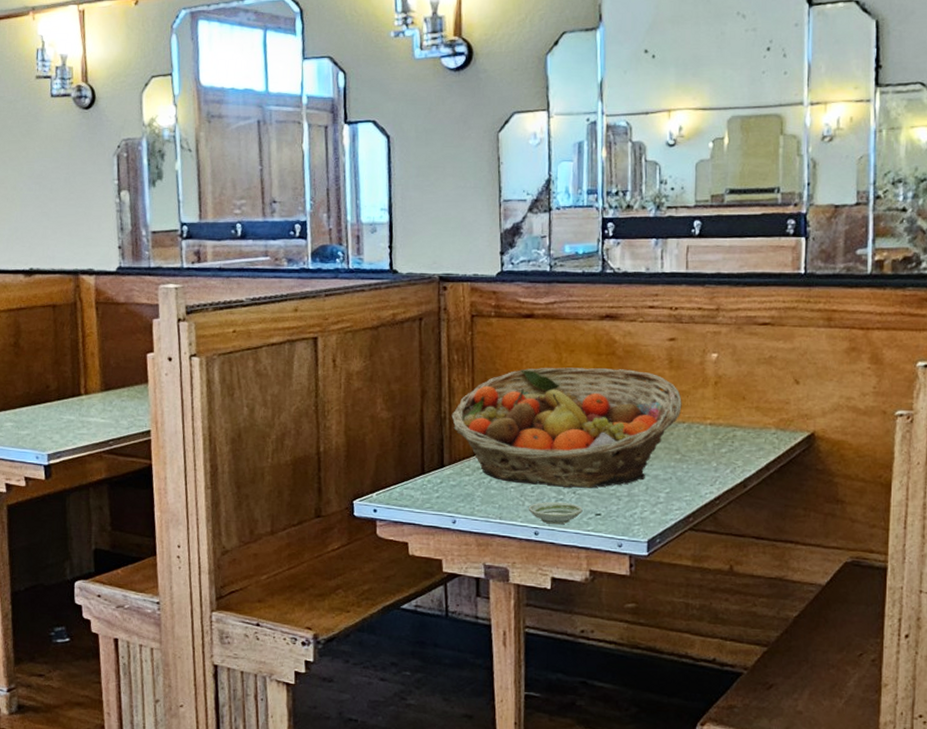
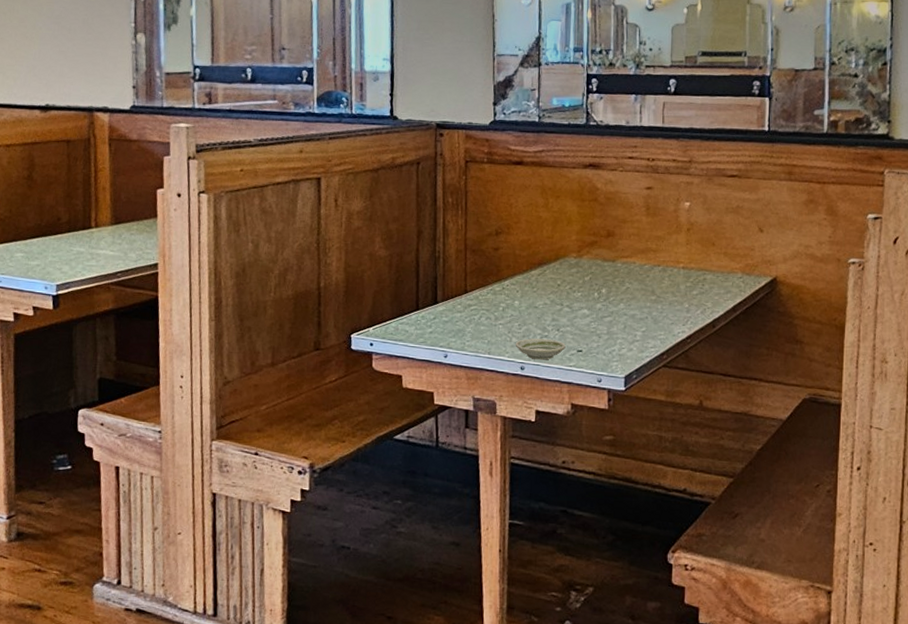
fruit basket: present [451,367,682,488] -> none [445,211,658,326]

